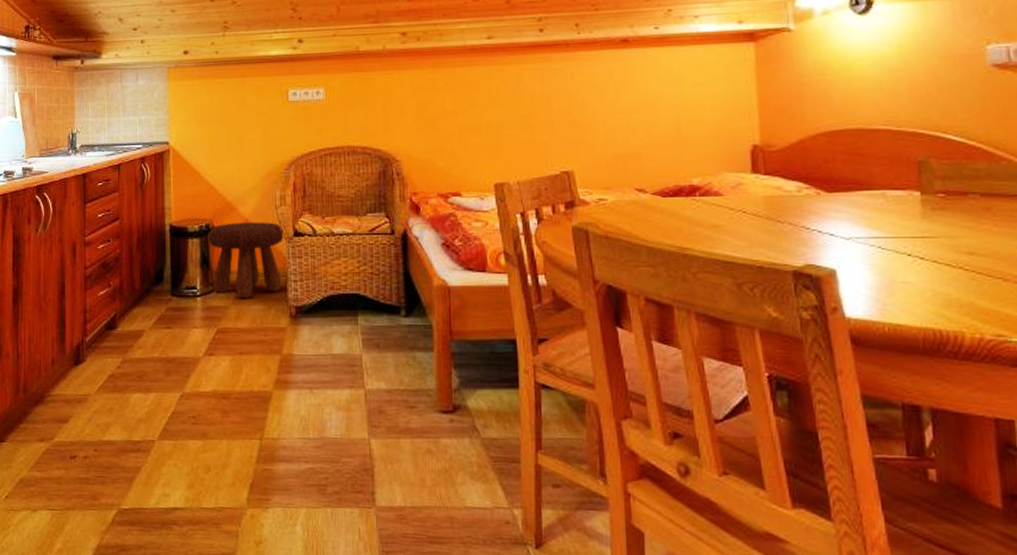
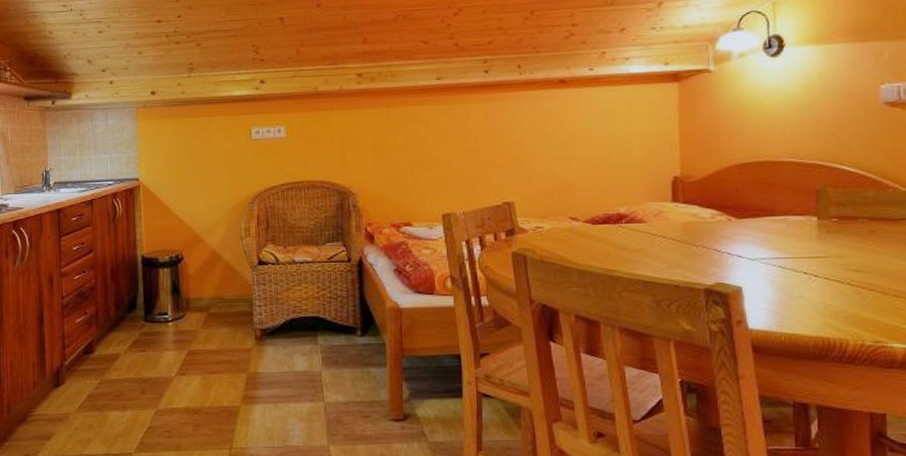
footstool: present [208,222,284,297] -> none [178,252,249,322]

